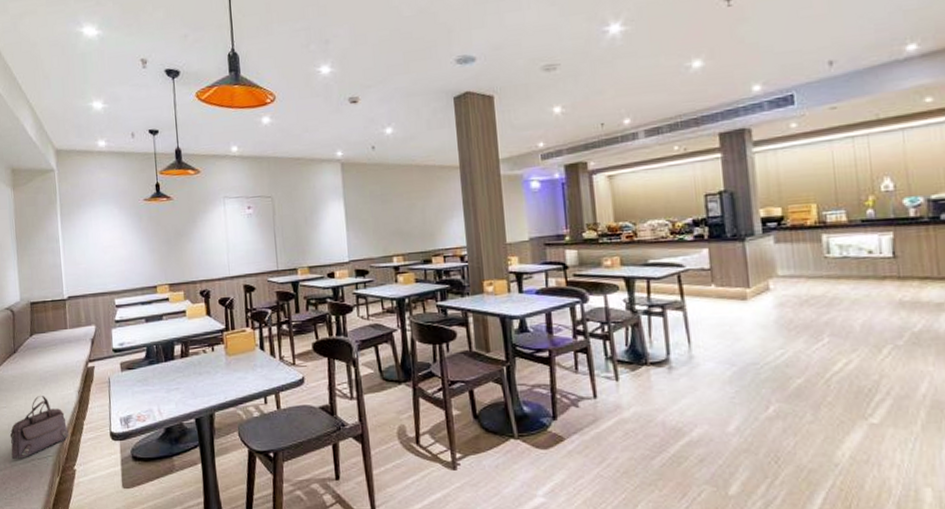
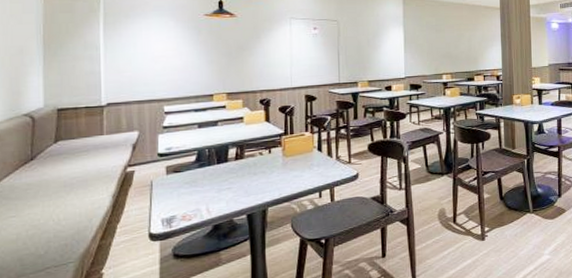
handbag: present [9,396,69,459] -> none [18,202,97,269]

